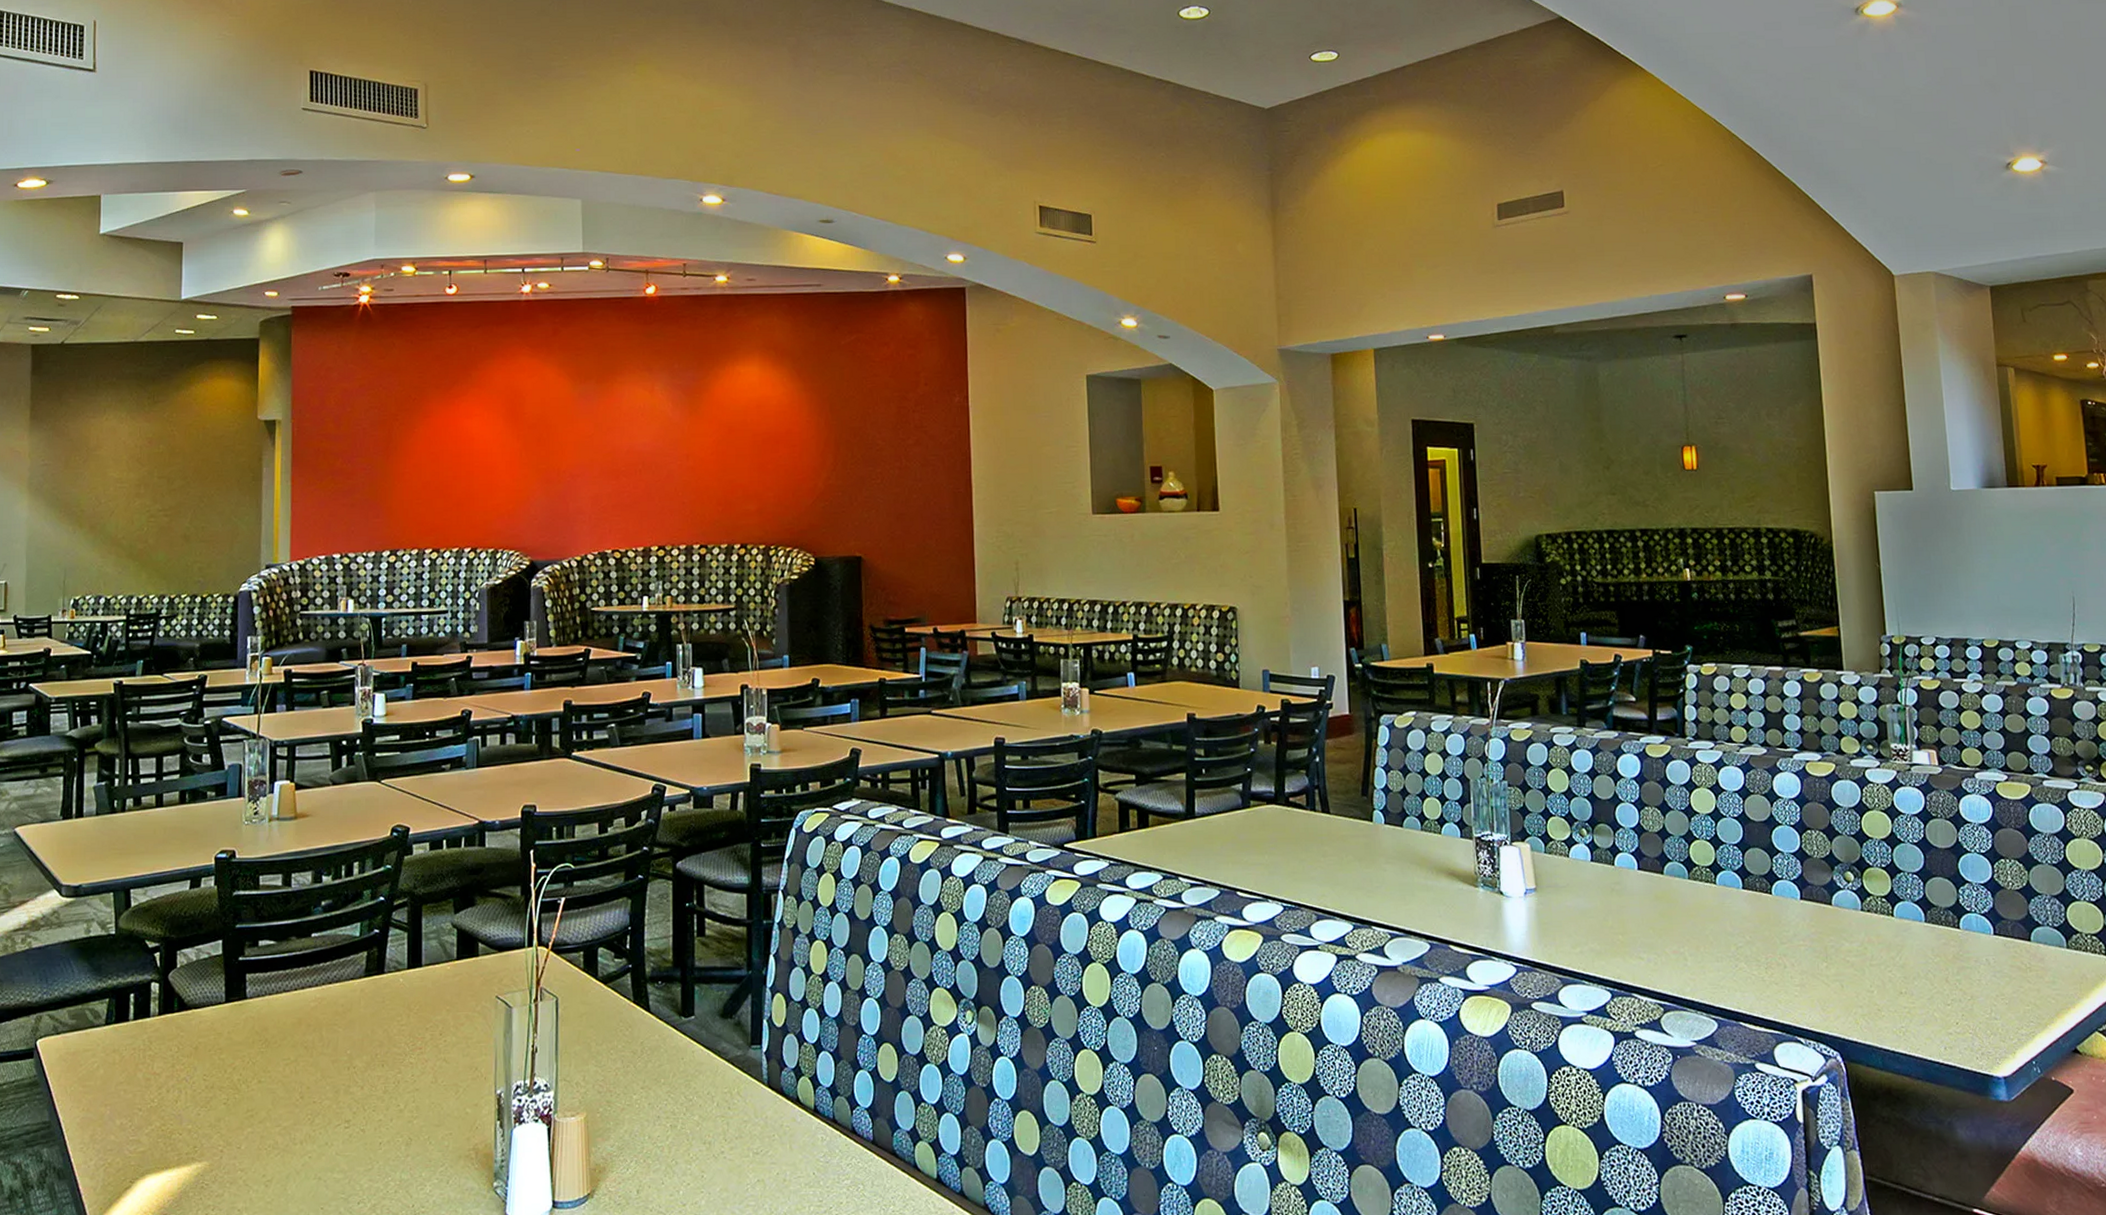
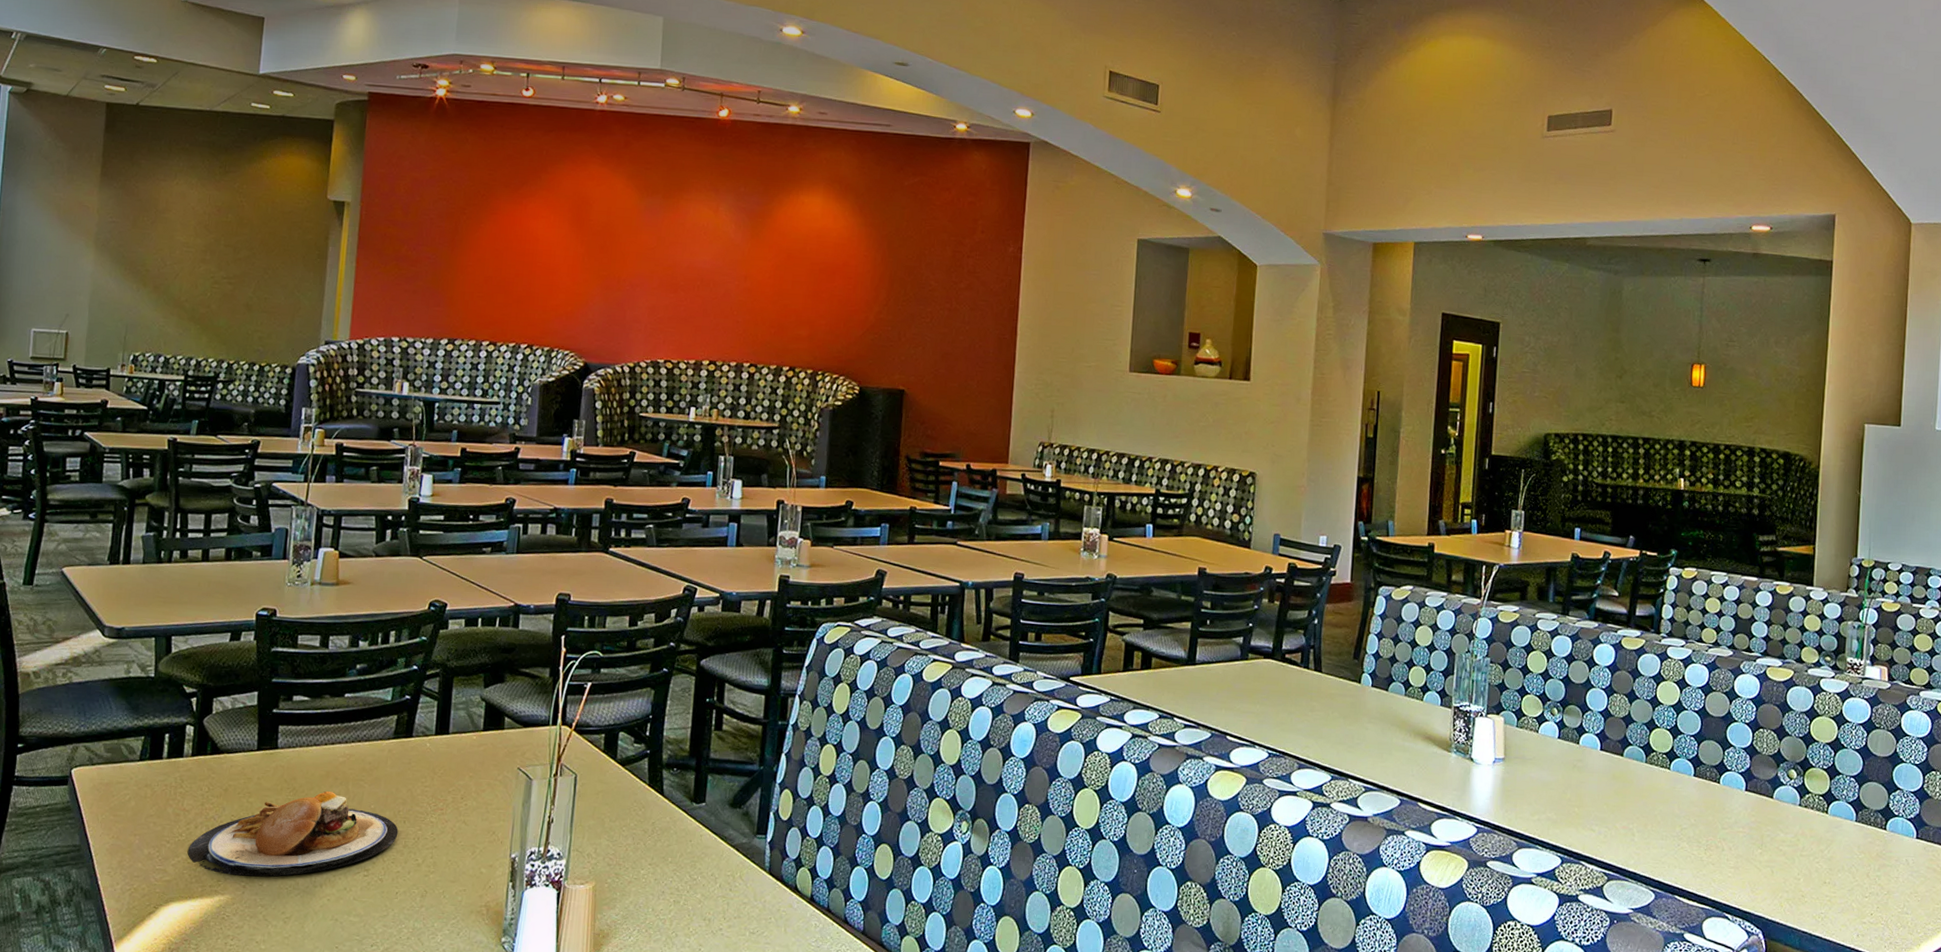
plate: none [162,1040,377,1140] -> present [188,791,398,877]

